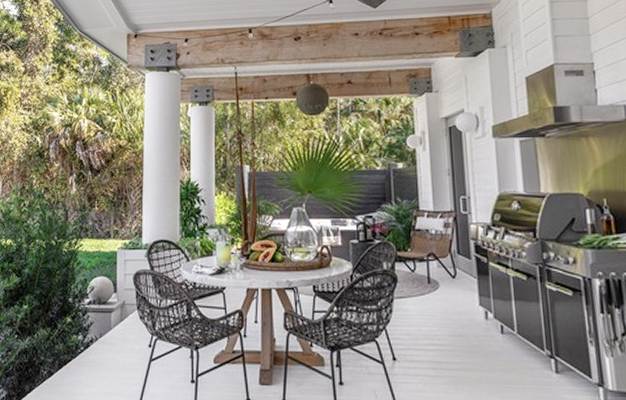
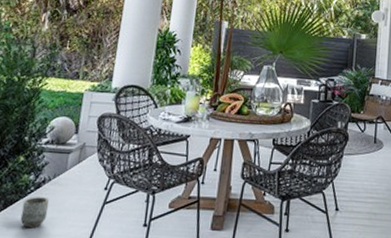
planter: none [75,356,99,387] -> present [20,197,50,229]

